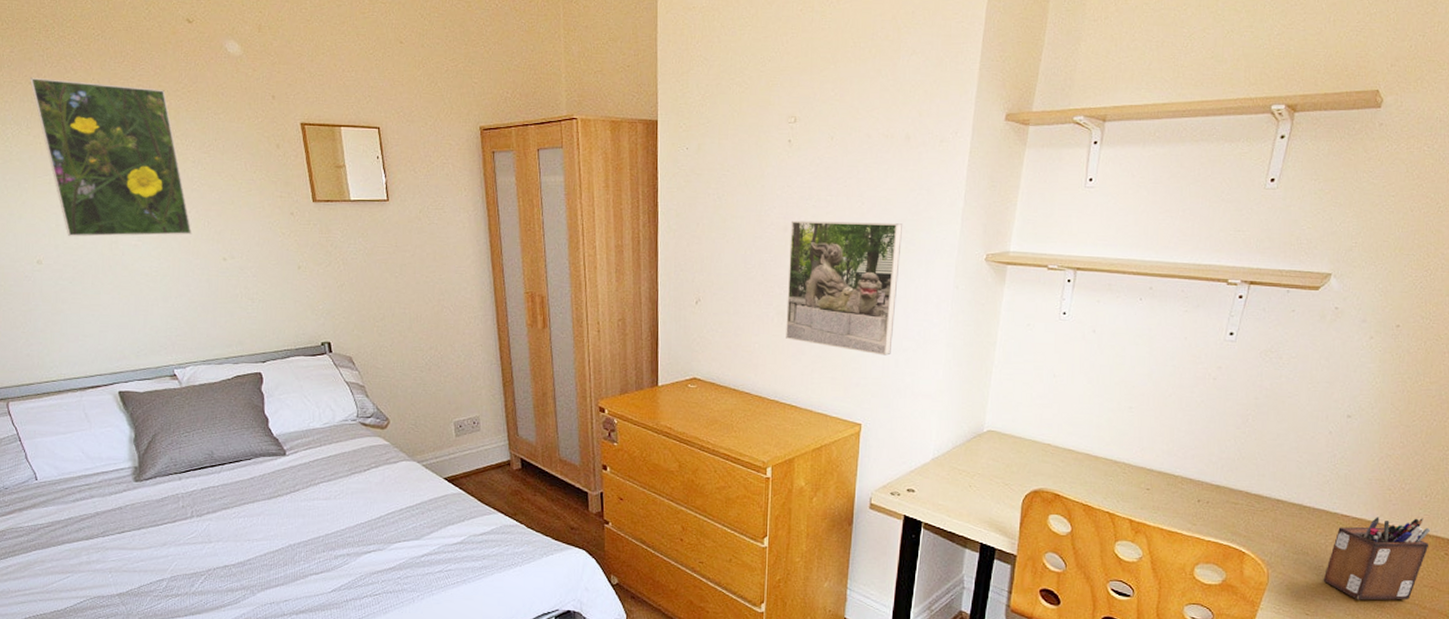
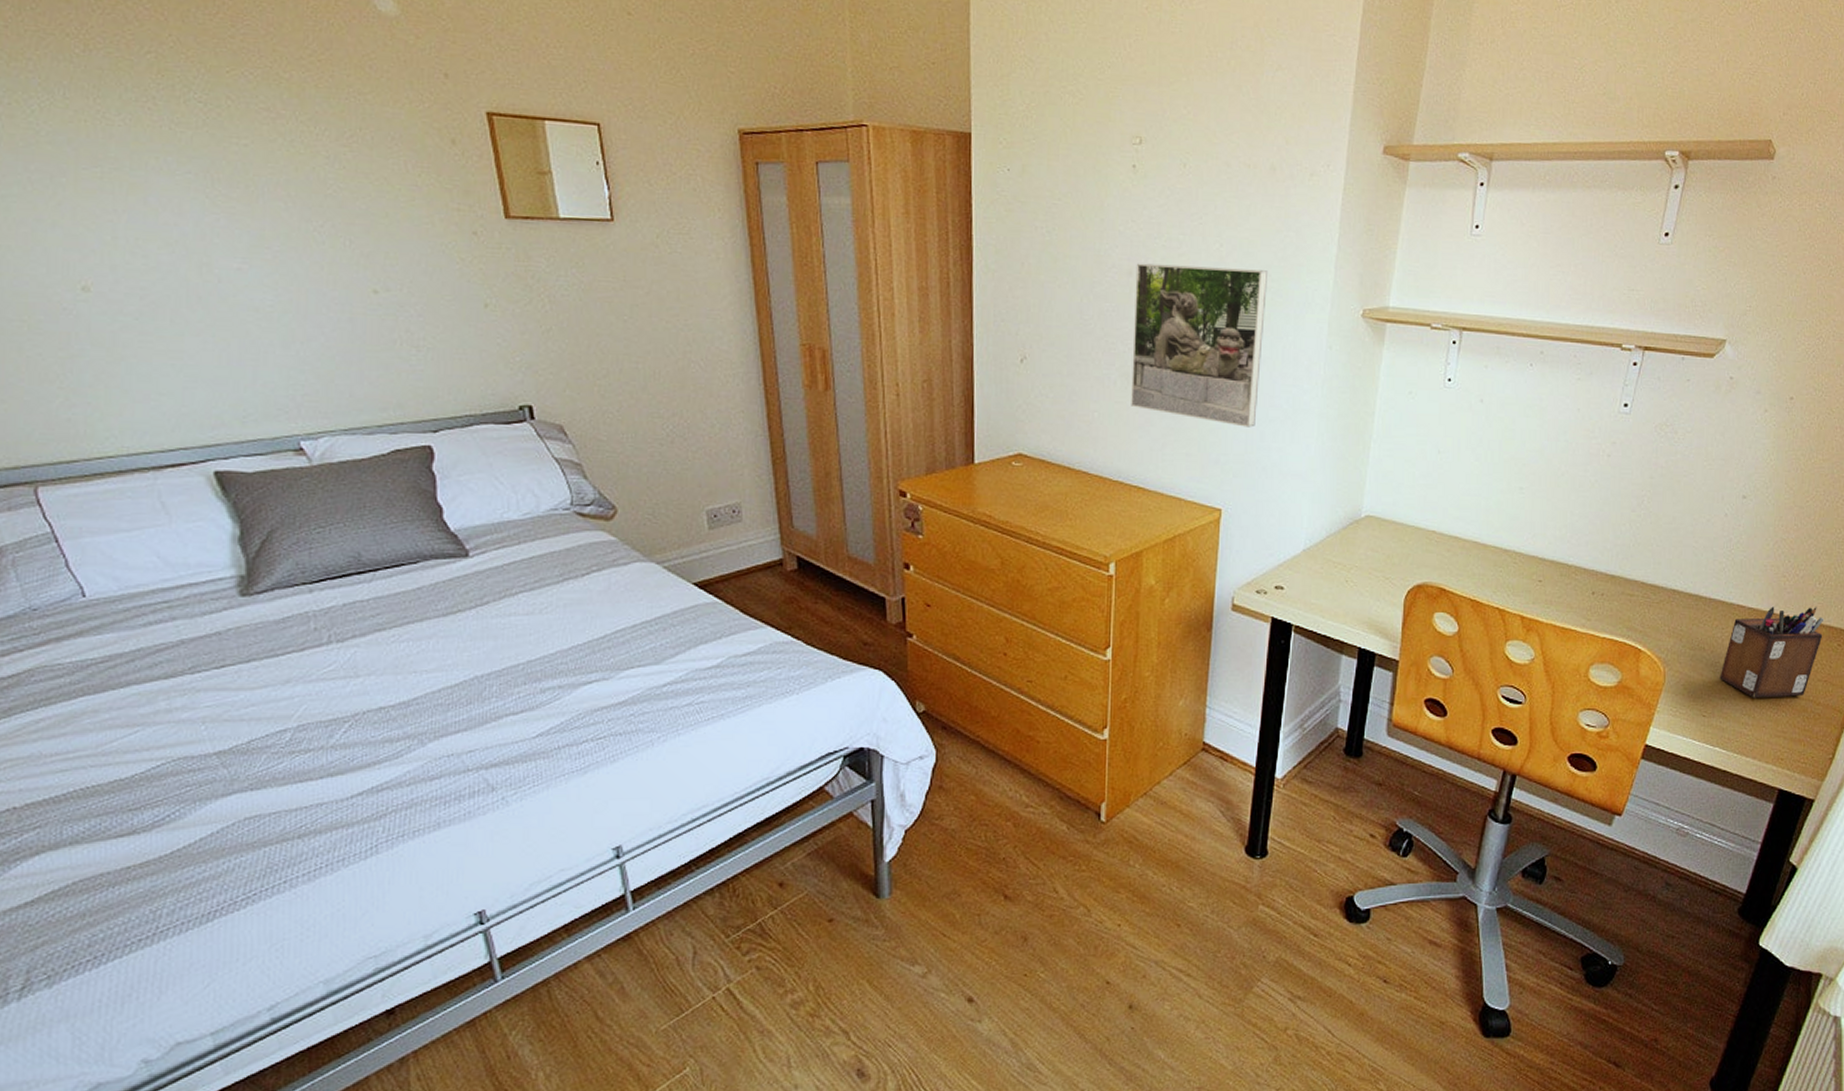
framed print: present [29,77,193,237] -> none [66,26,327,257]

